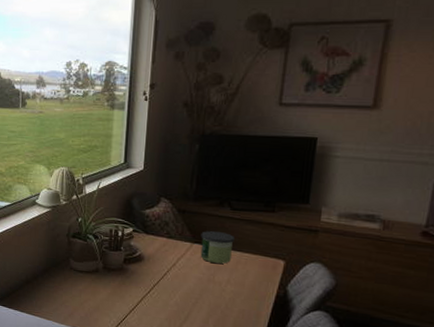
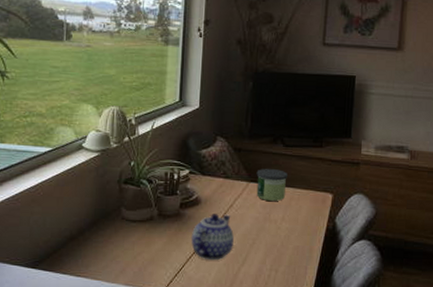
teapot: none [133,271,176,315] -> present [190,214,234,261]

